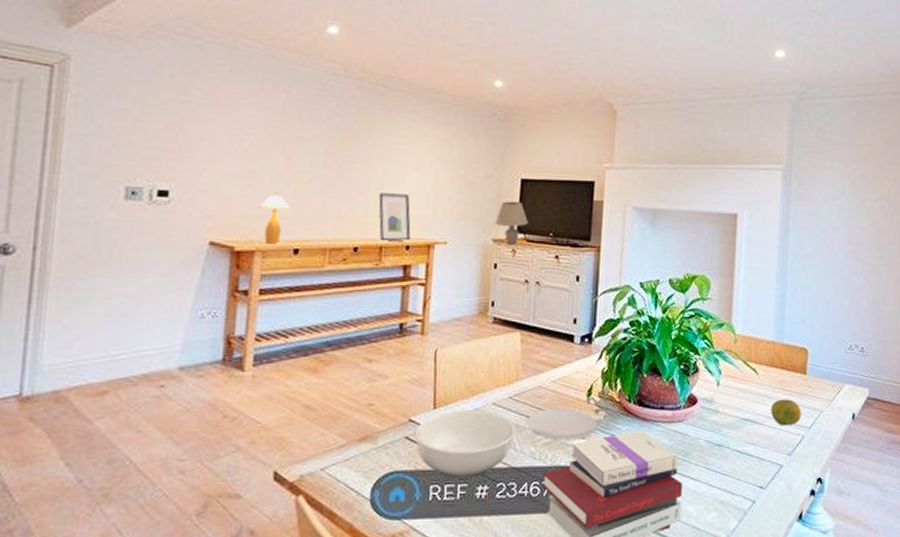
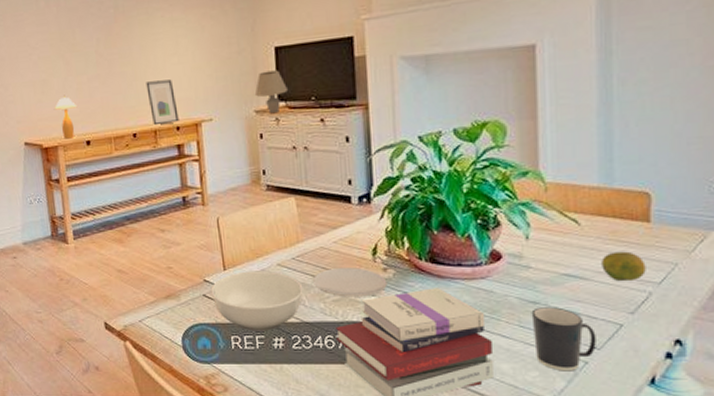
mug: none [715,449,763,511] -> present [531,307,596,372]

